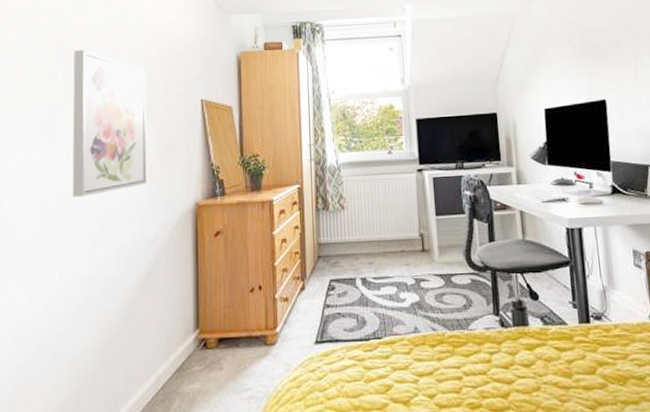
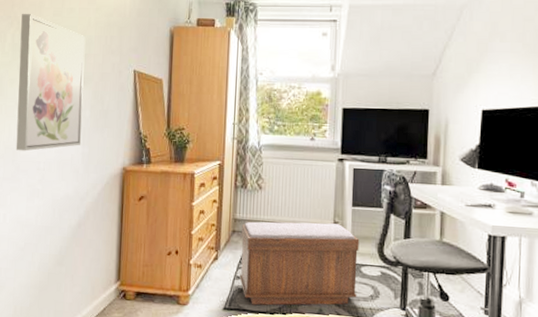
bench: none [327,235,451,334] -> present [240,221,360,305]

